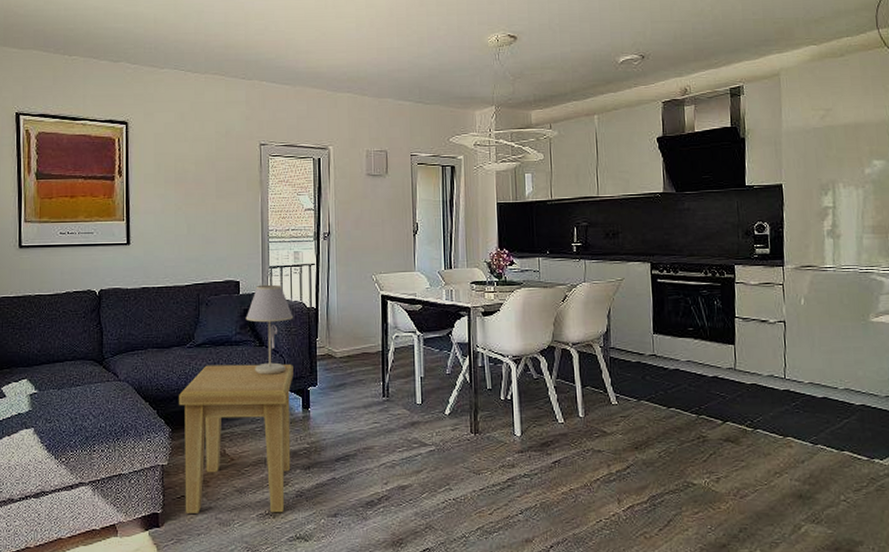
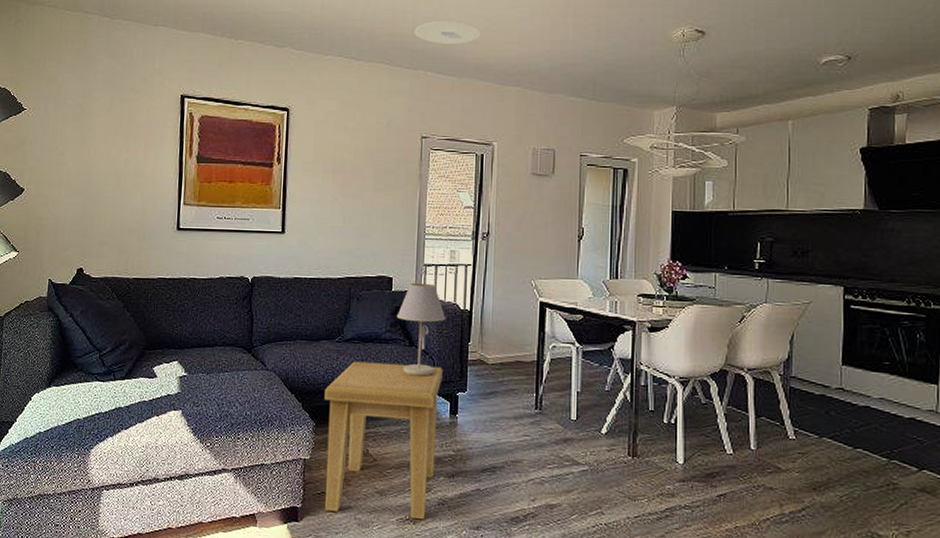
ceiling light: none [247,32,312,55] -> present [414,21,481,45]

